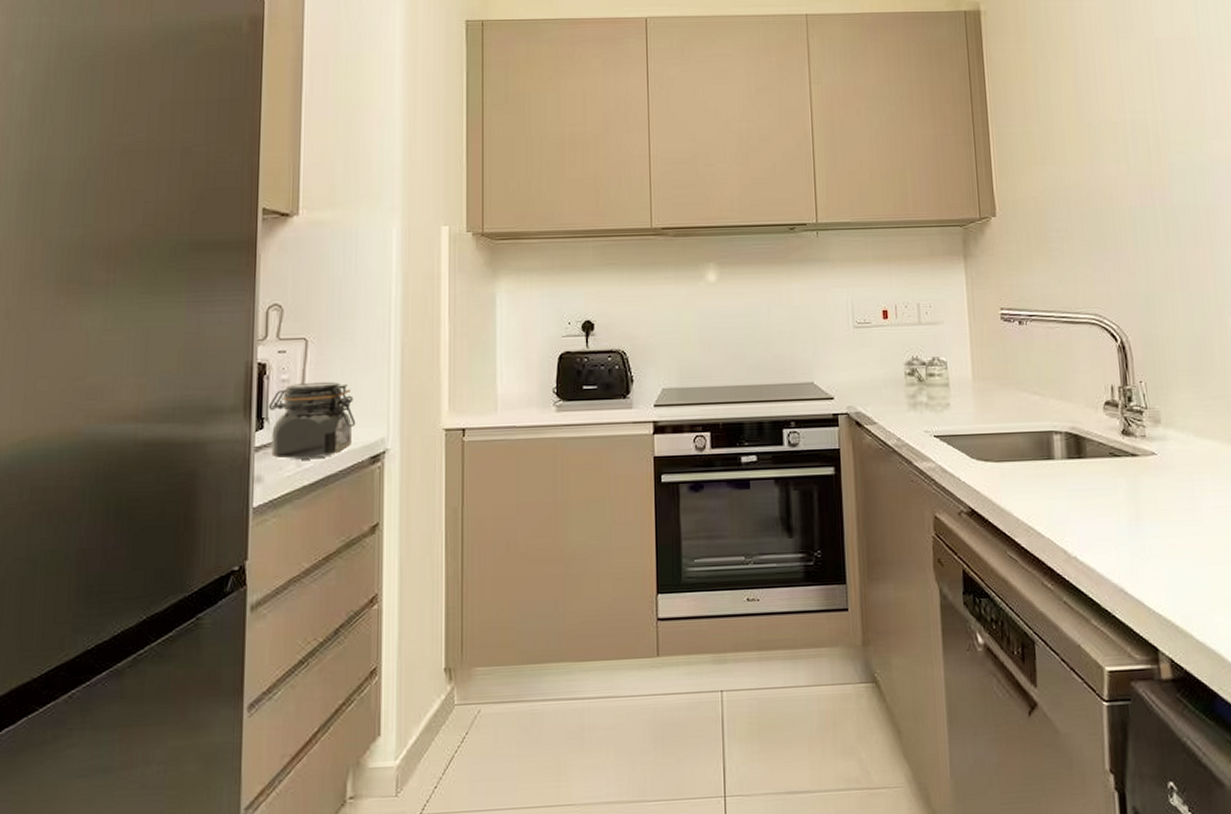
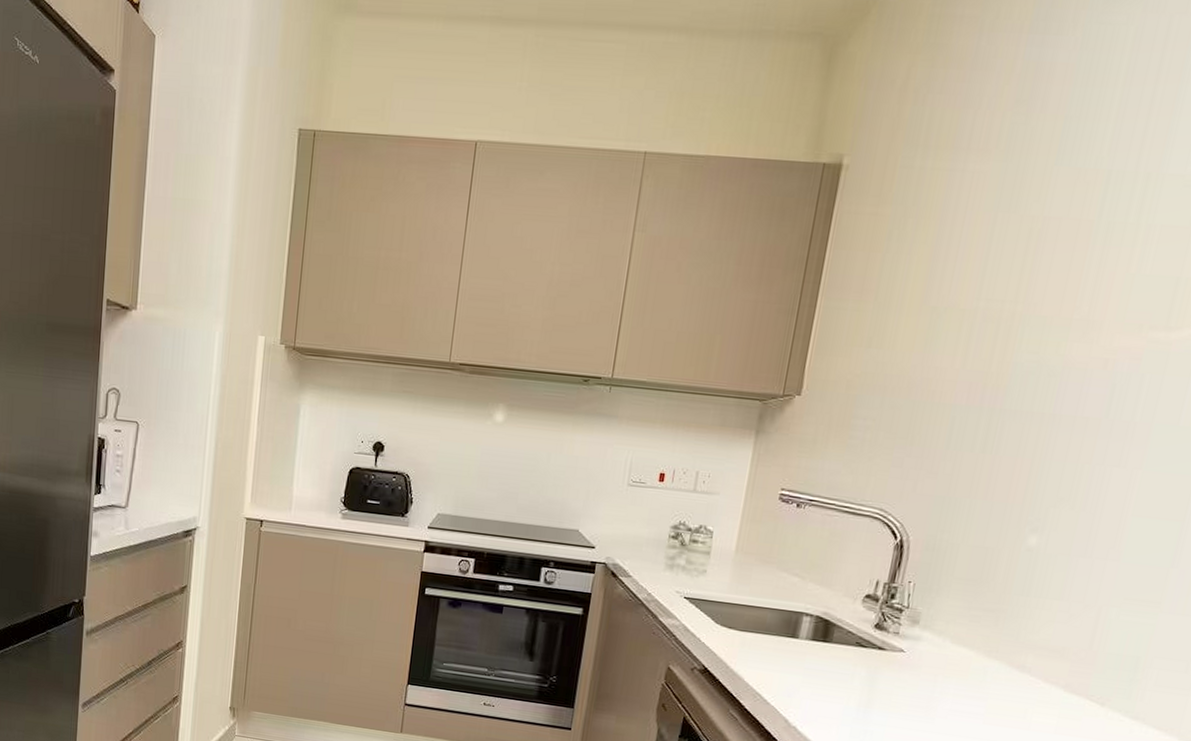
jar: present [268,381,356,460] -> none [105,459,174,526]

